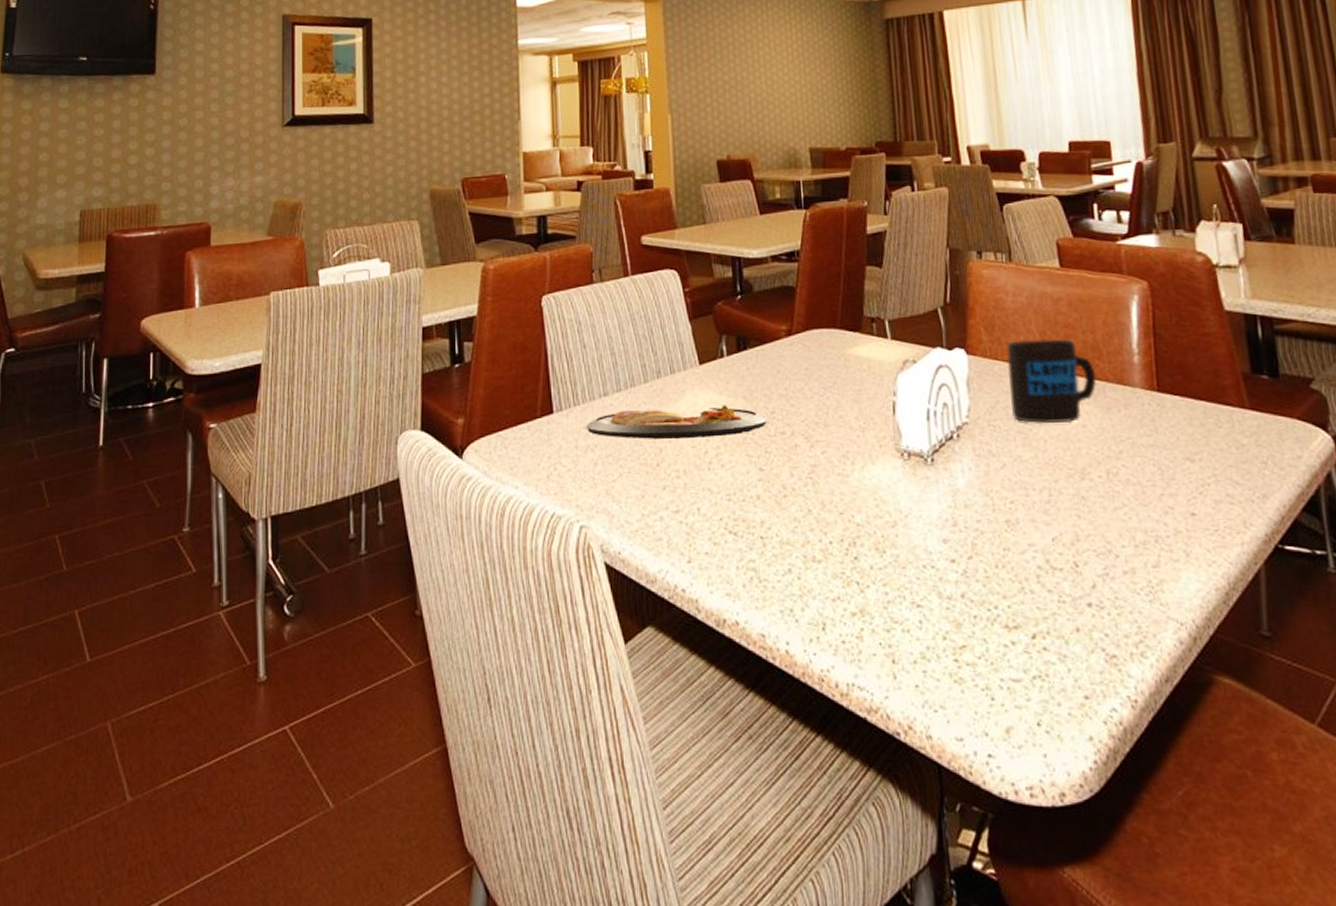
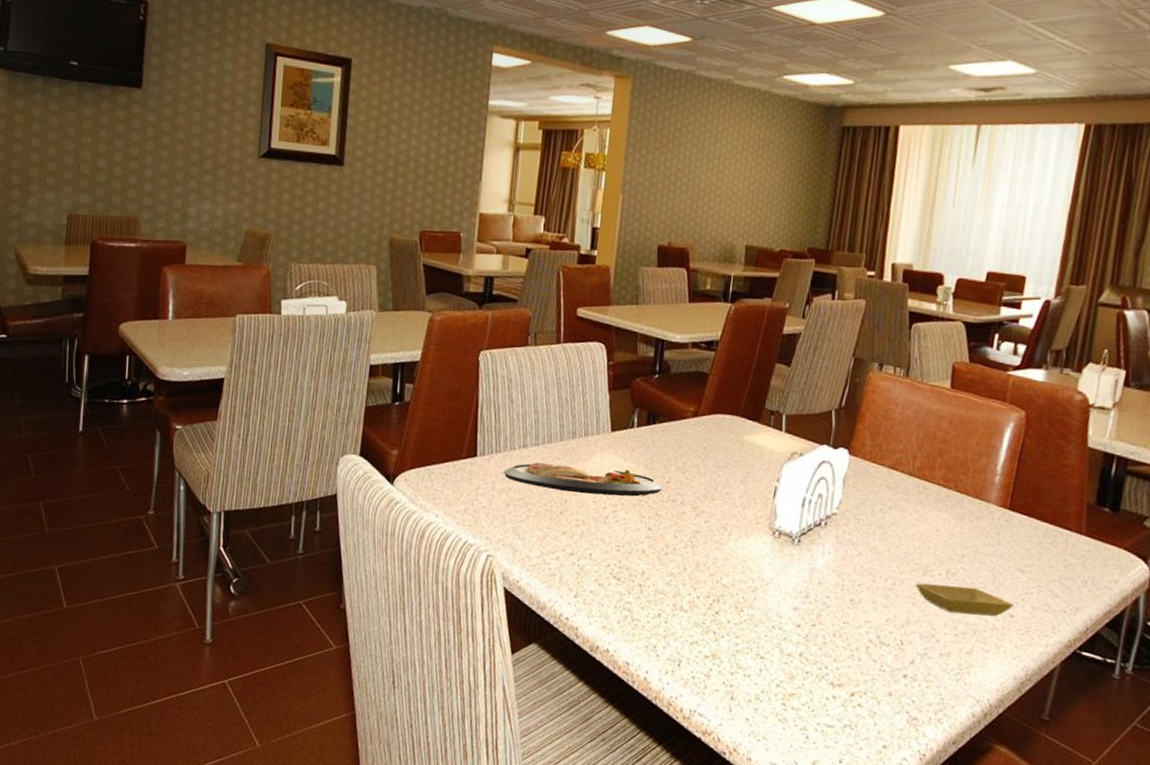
mug: present [1006,338,1097,423] -> none [877,448,959,525]
saucer: none [1075,486,1193,521] -> present [915,583,1014,617]

